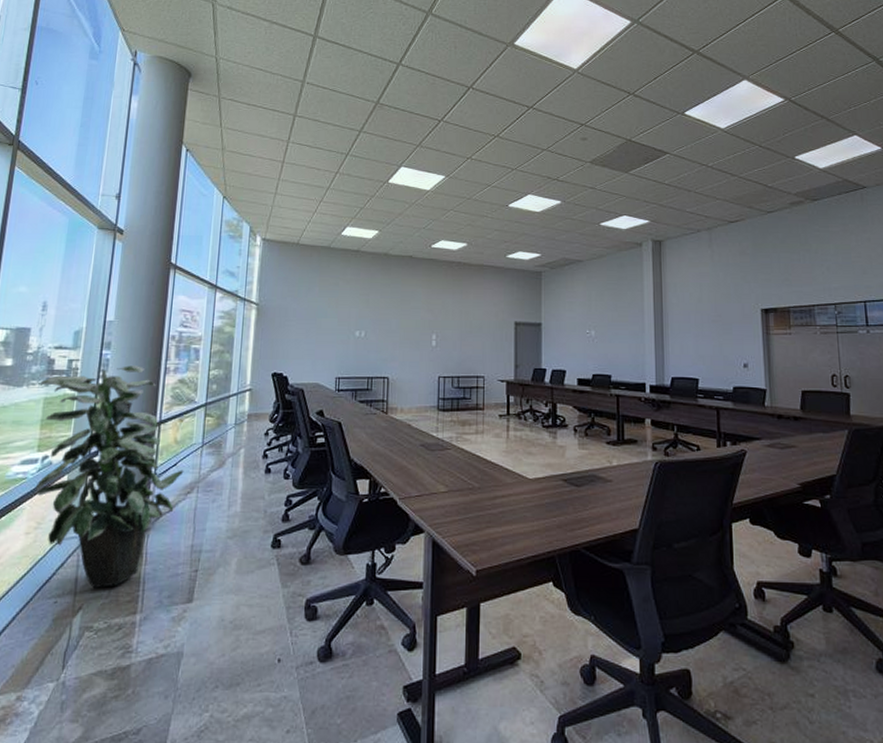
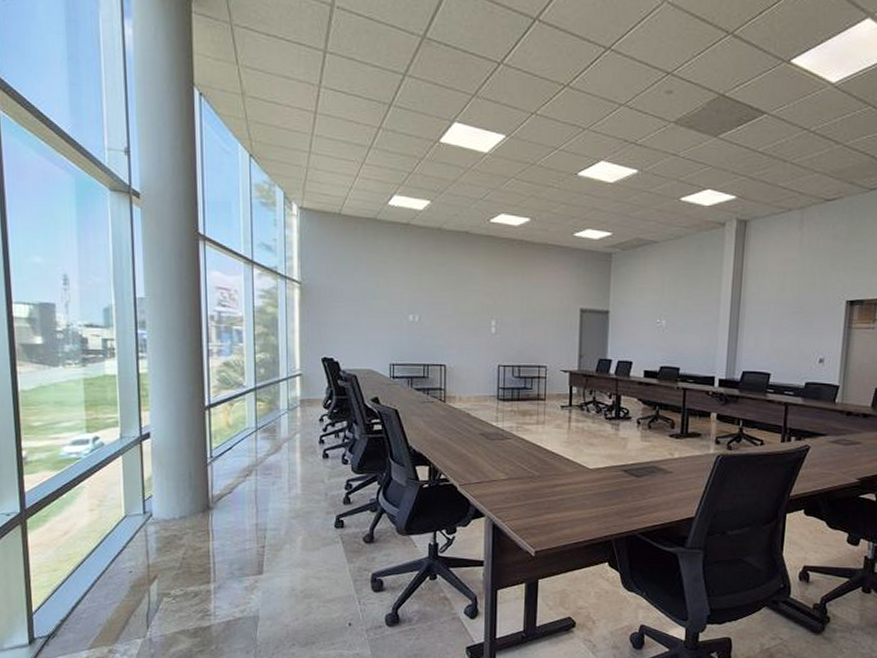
indoor plant: present [35,365,184,589] -> none [76,346,240,561]

